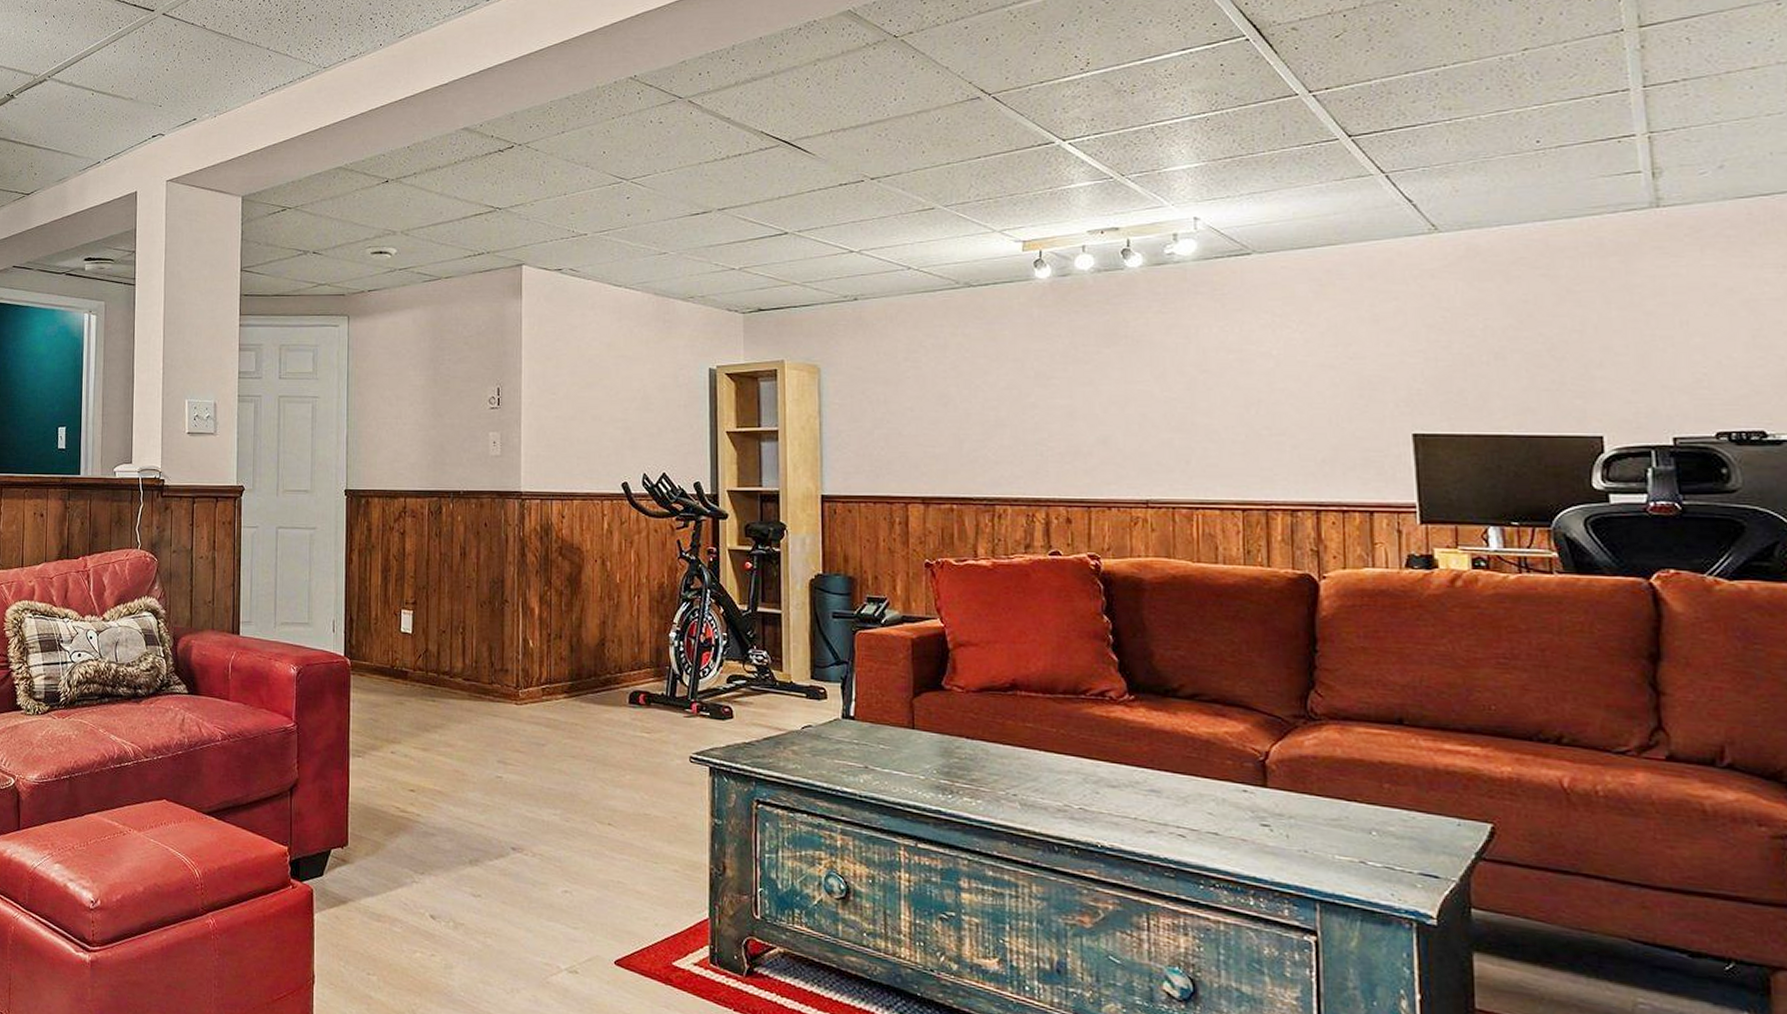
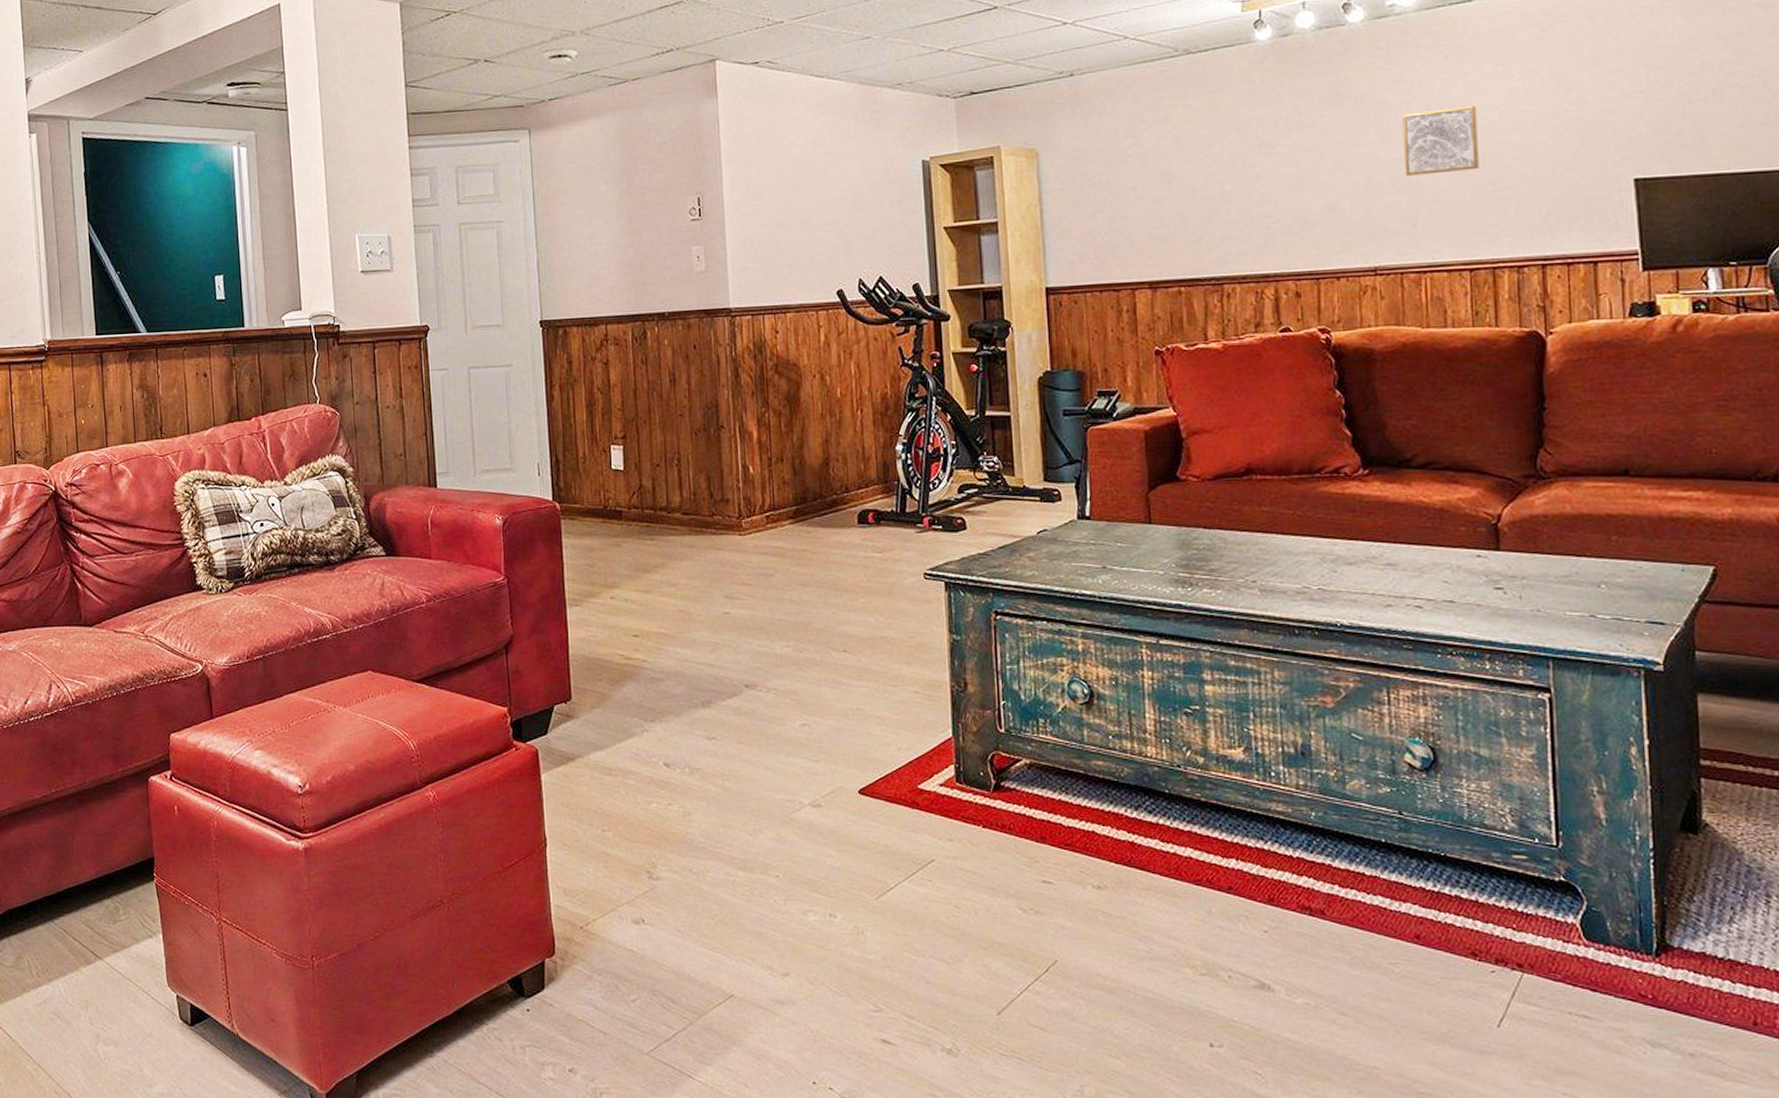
wall art: none [1178,352,1255,415] -> present [1402,105,1479,176]

